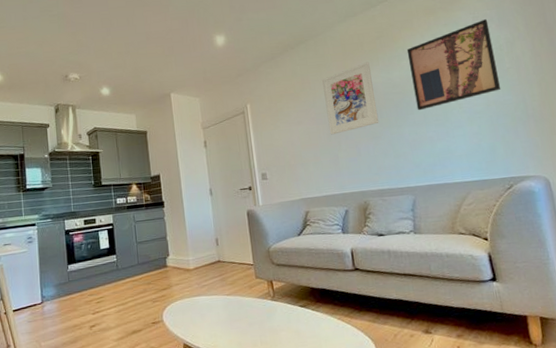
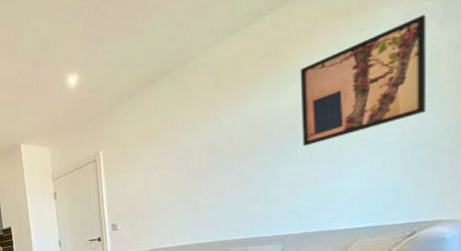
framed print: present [322,61,379,135] -> none [187,90,252,180]

